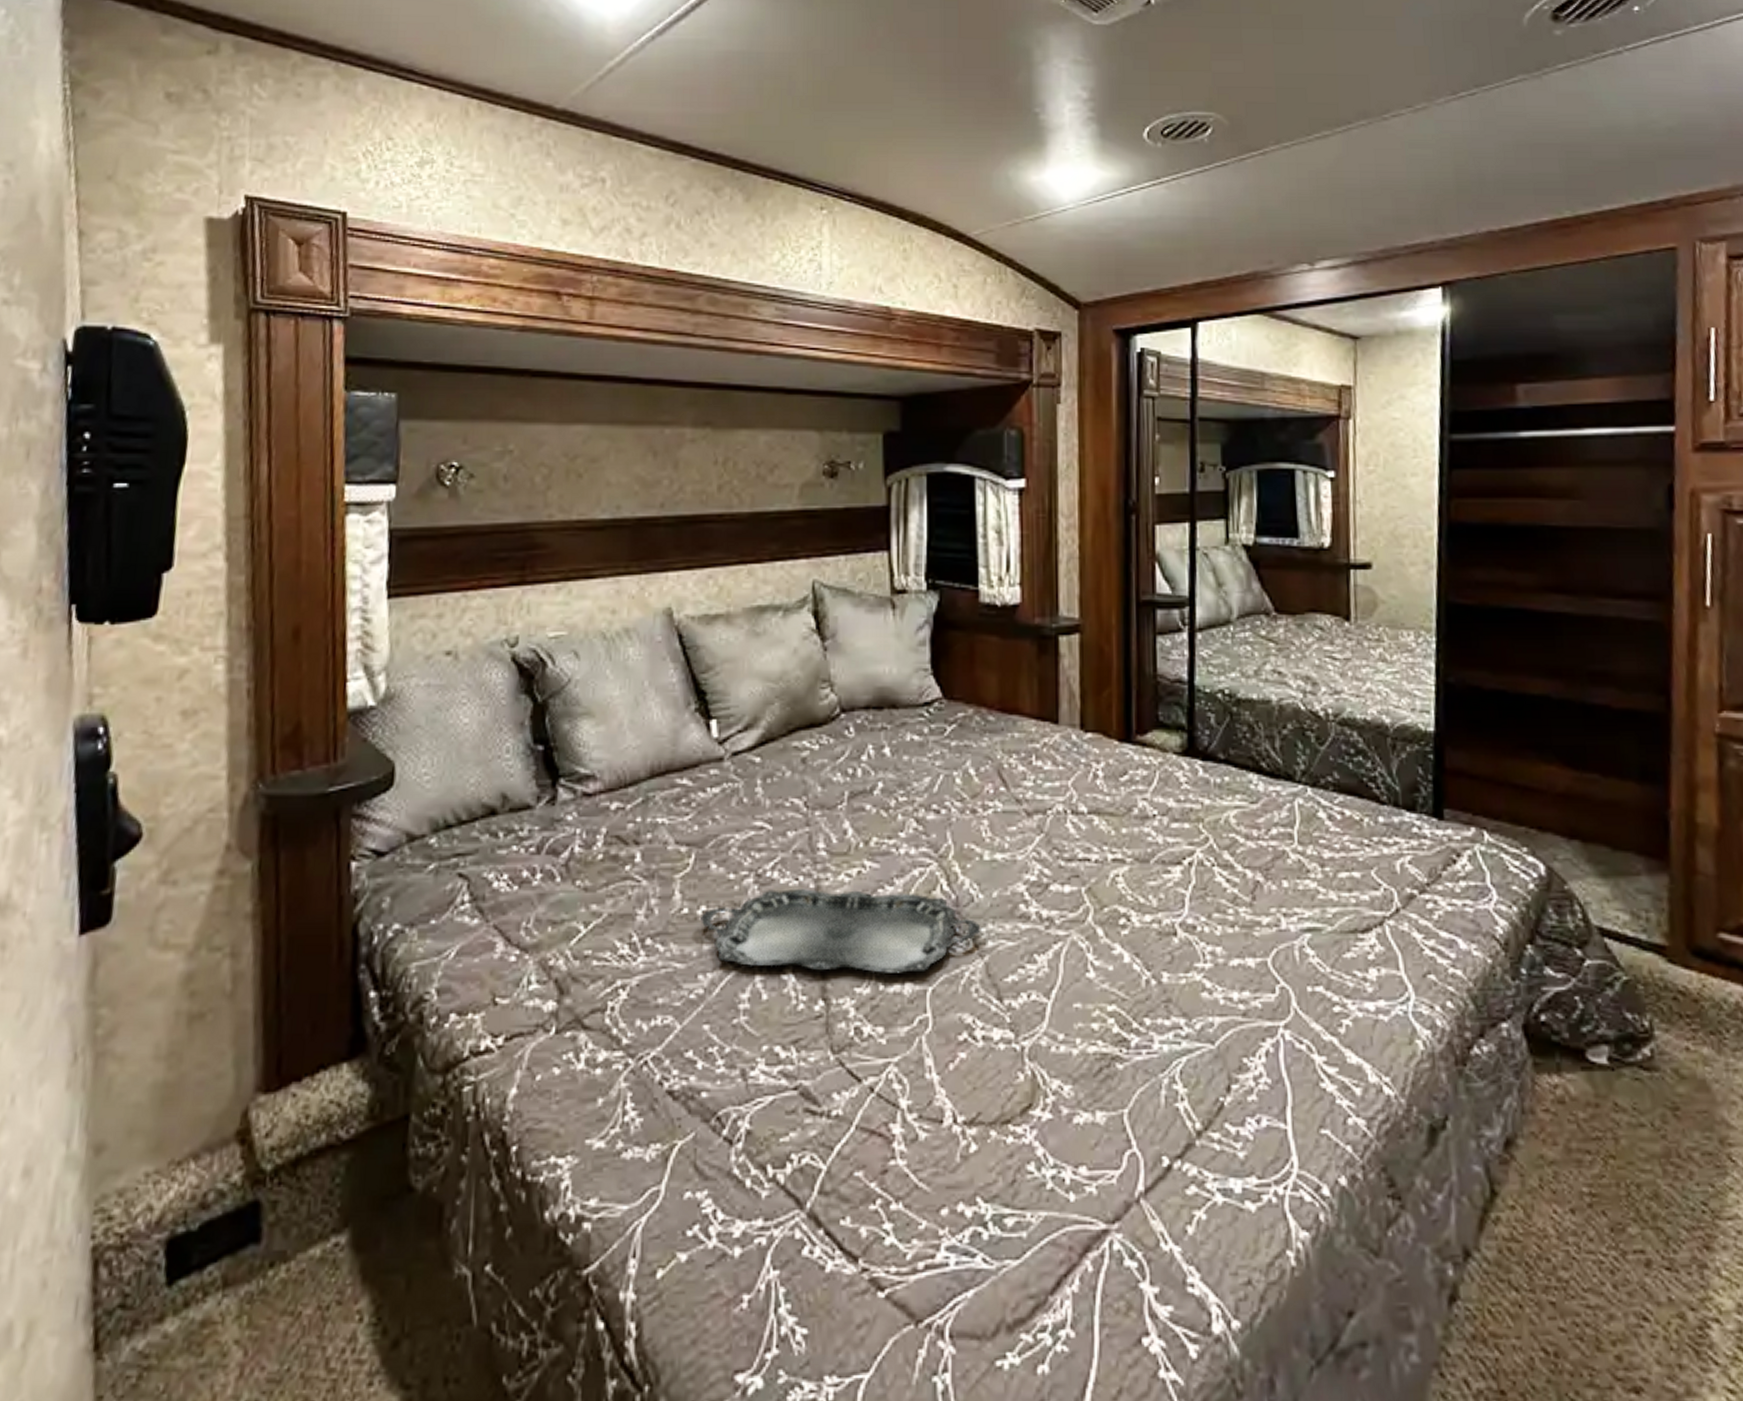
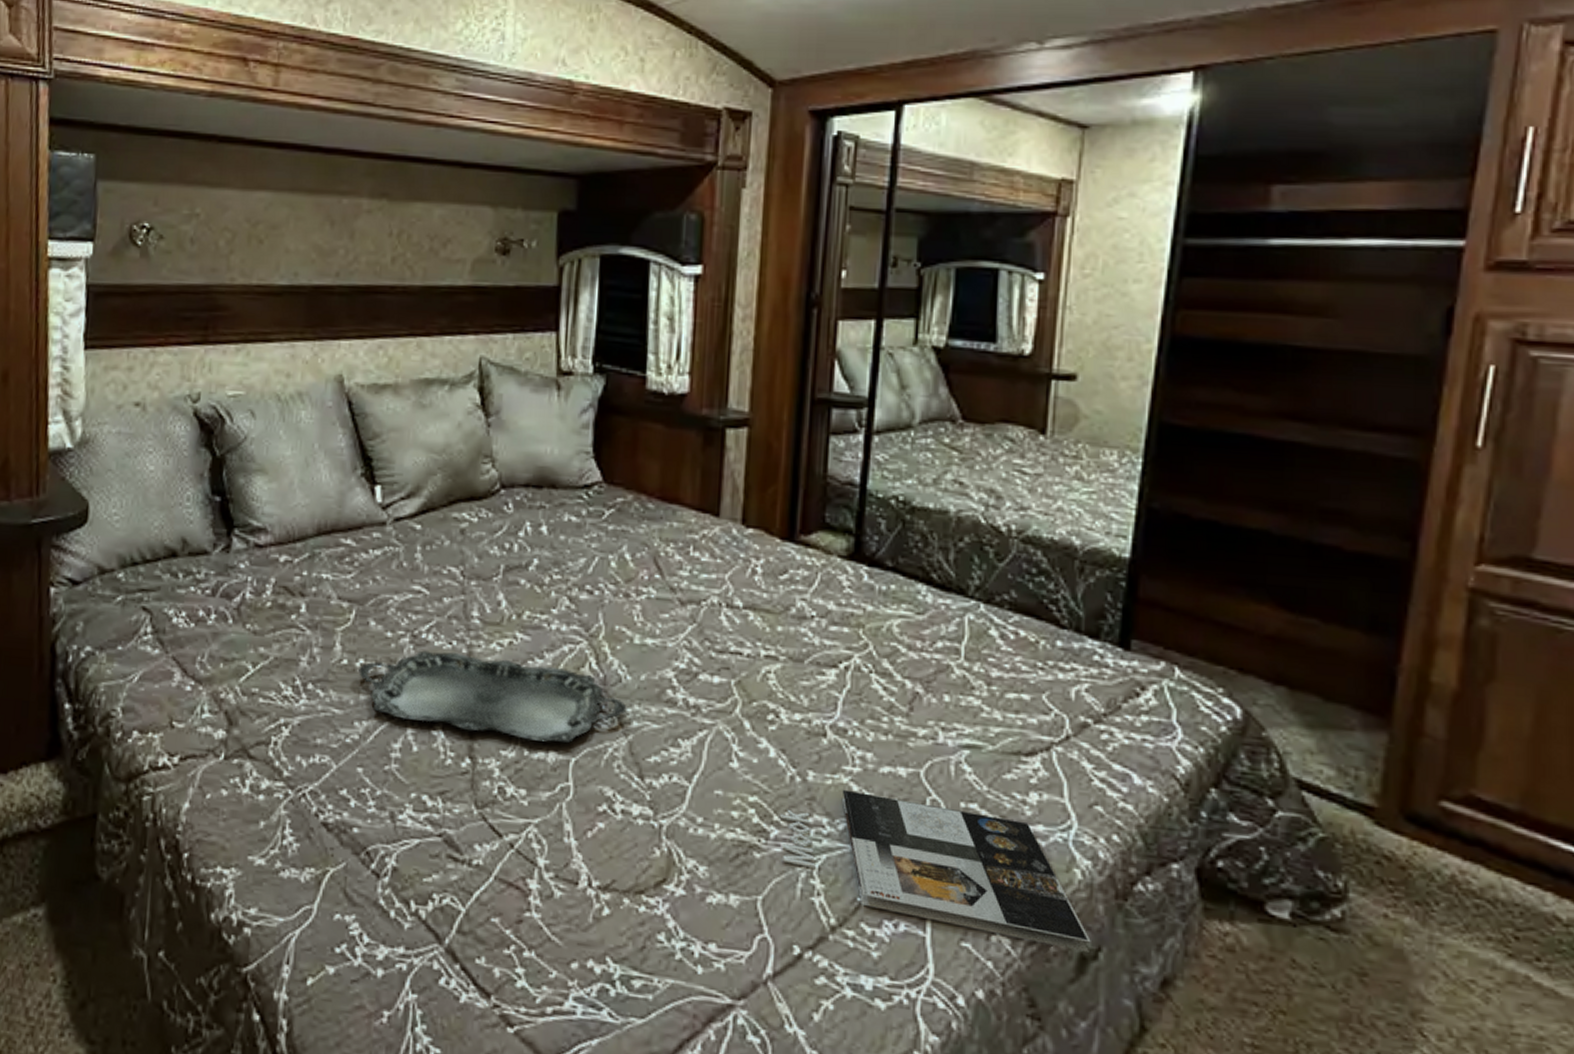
magazine: none [1138,987,1438,1123] -> present [779,789,1091,952]

